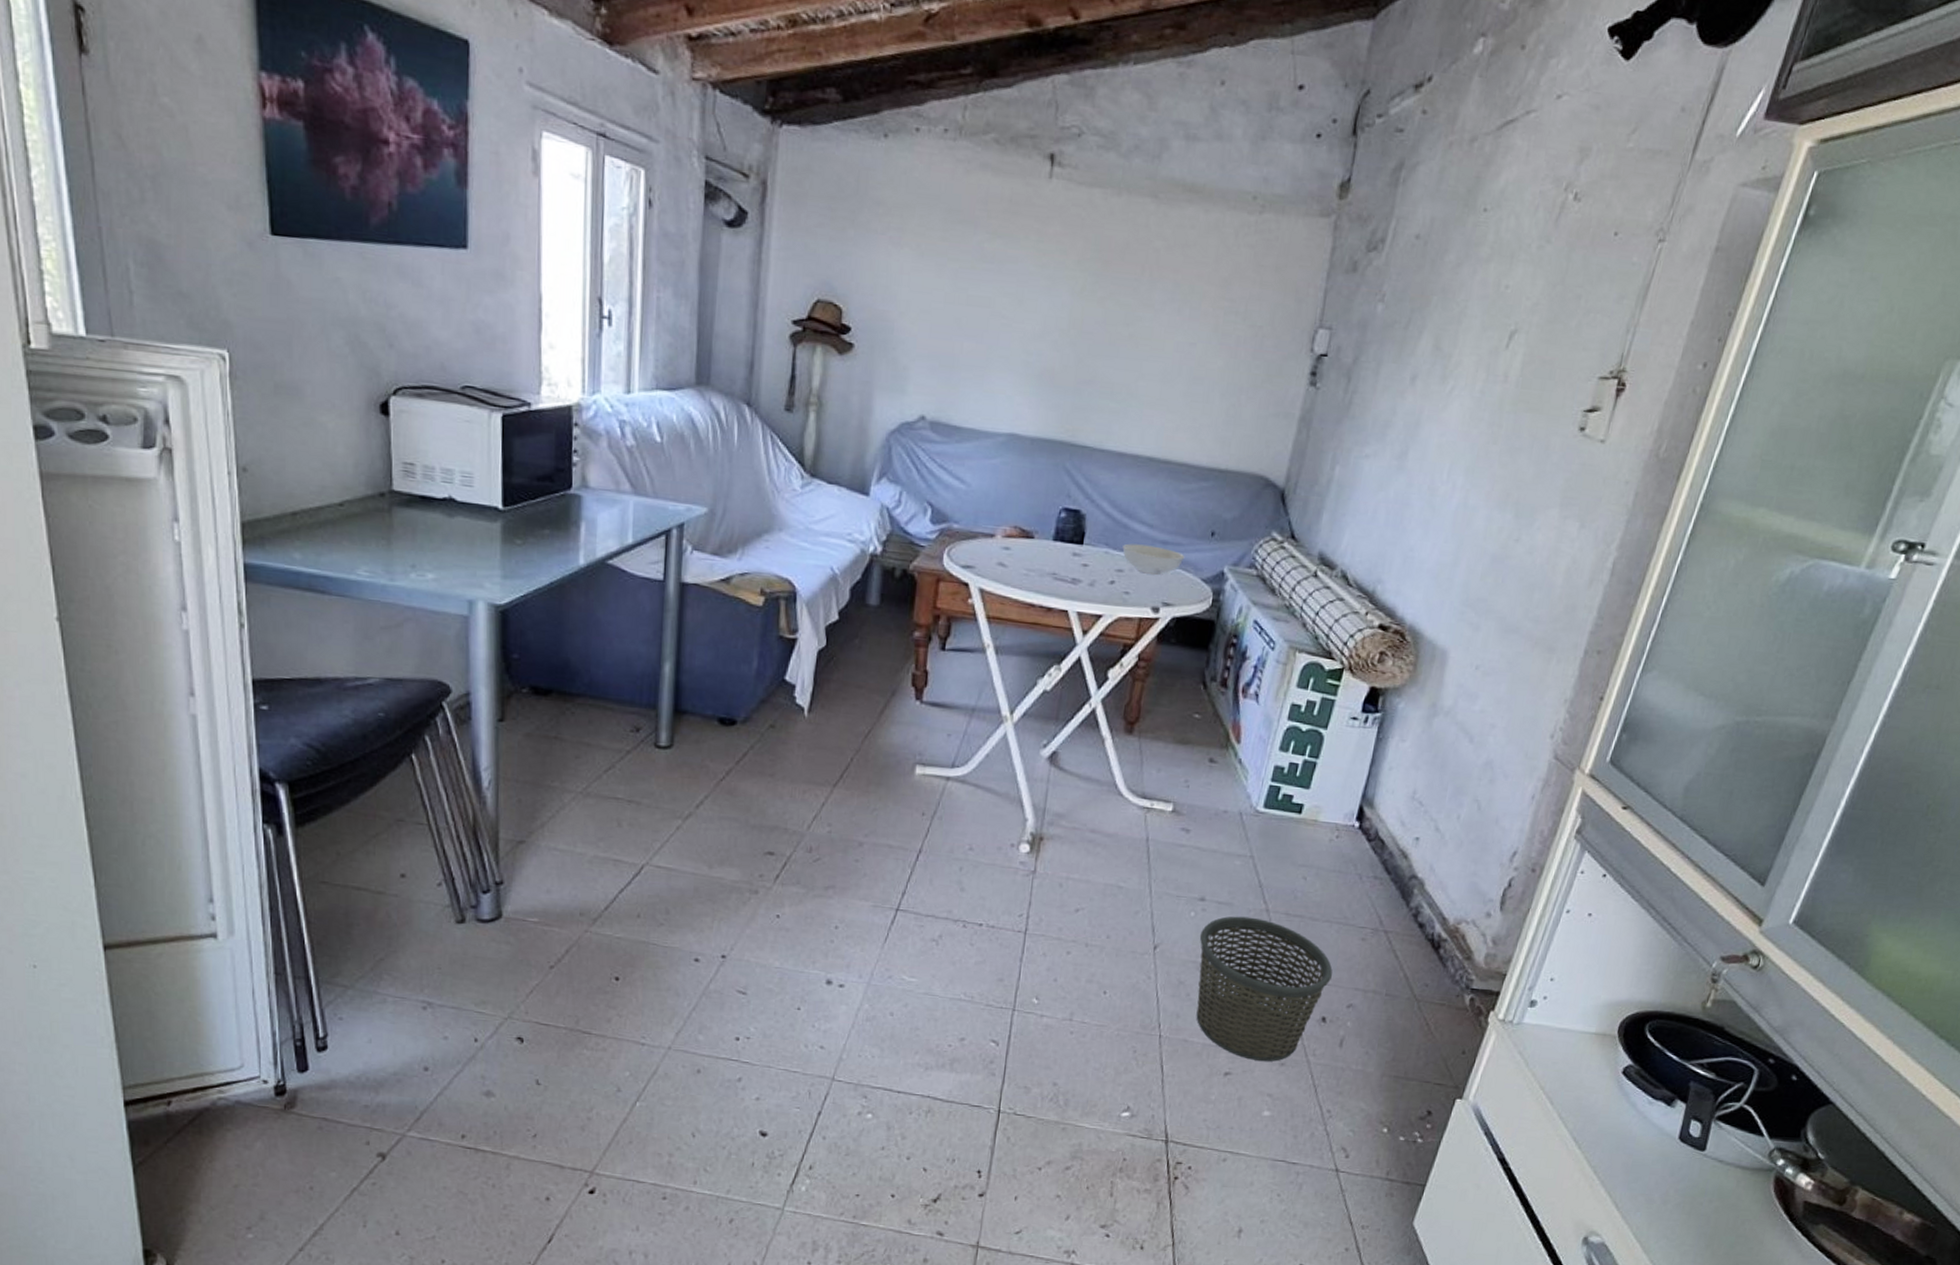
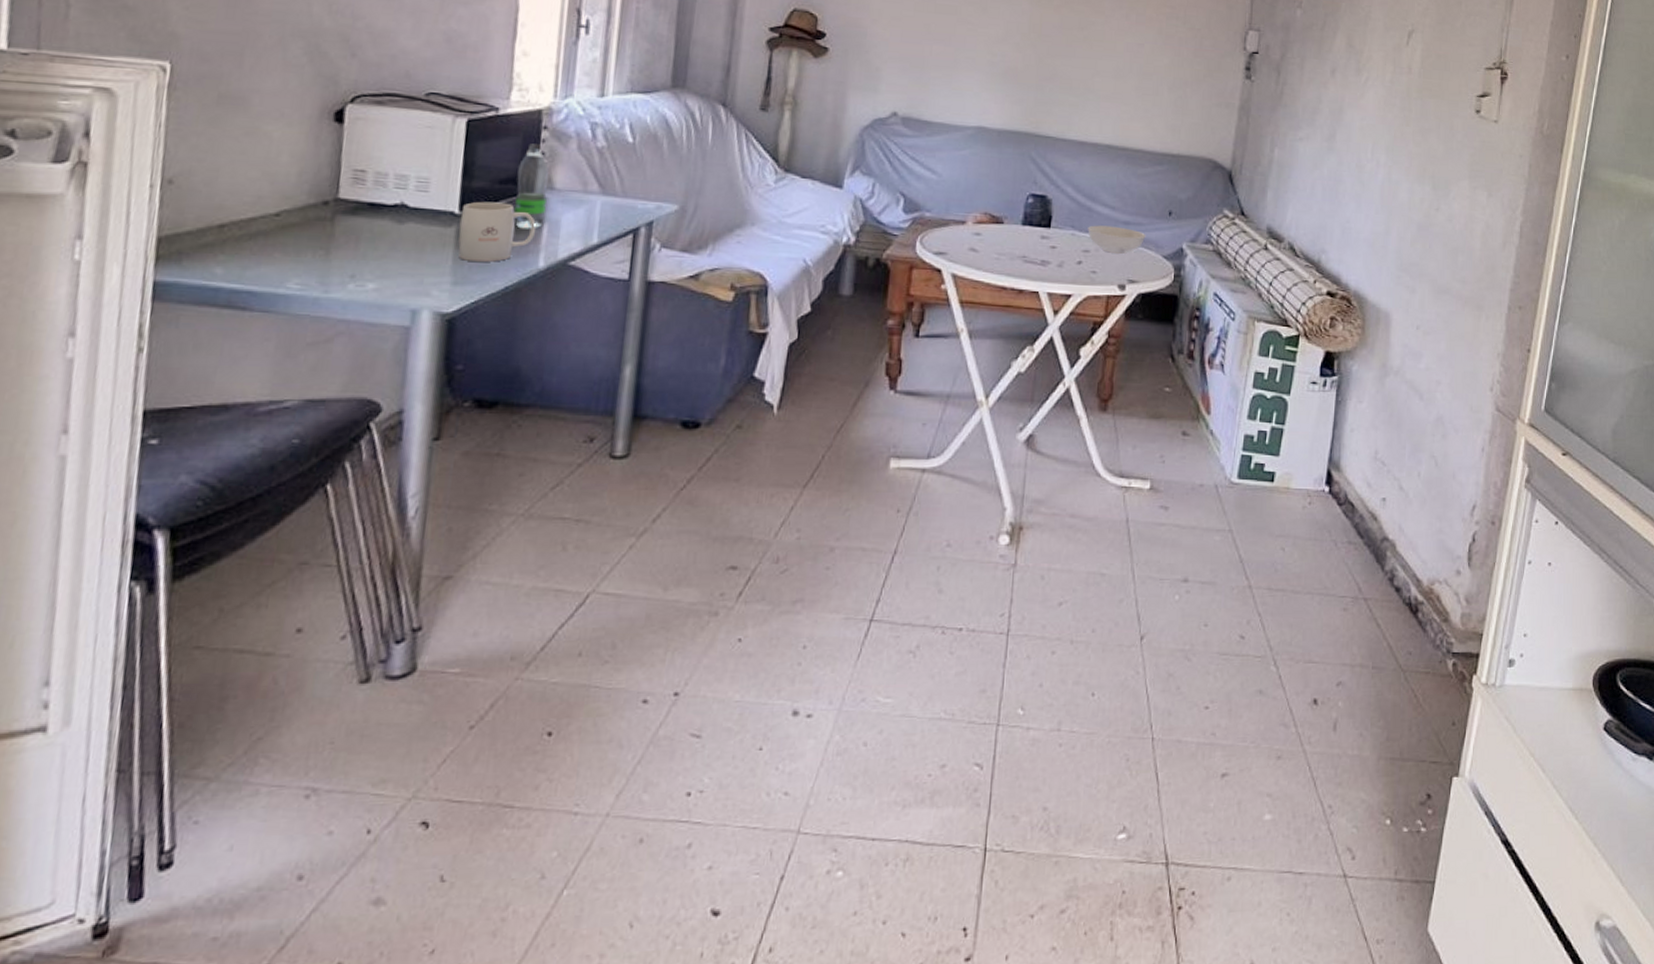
mug: none [503,498,575,558] -> present [458,201,537,262]
bottle: none [552,440,583,527] -> present [514,143,549,229]
basket: present [1196,916,1333,1061] -> none [1185,595,1319,756]

